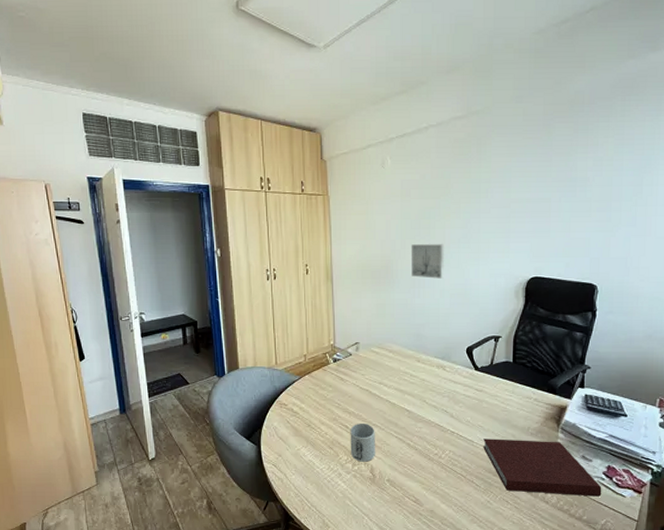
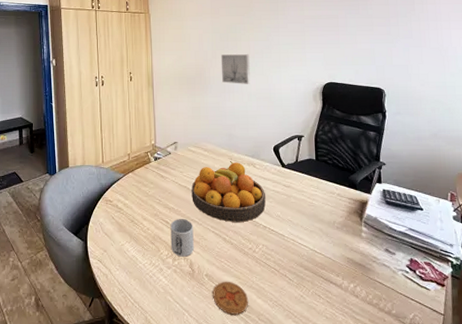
fruit bowl: none [374,363,455,427] -> present [191,161,266,222]
coaster: none [394,486,431,519] -> present [213,281,248,315]
notebook: present [483,439,602,497] -> none [293,233,407,290]

